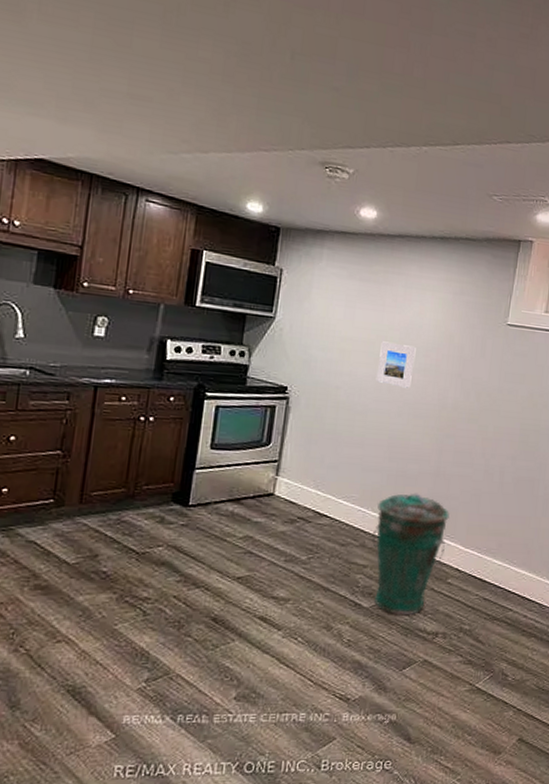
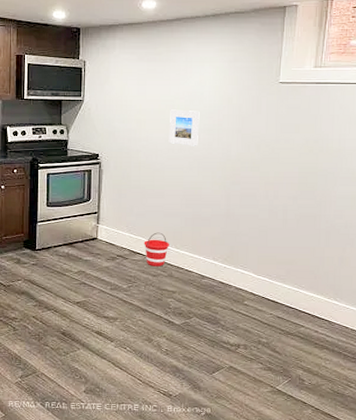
bucket: none [333,490,365,534] -> present [144,232,169,267]
trash can: present [372,493,450,615] -> none [178,232,241,330]

